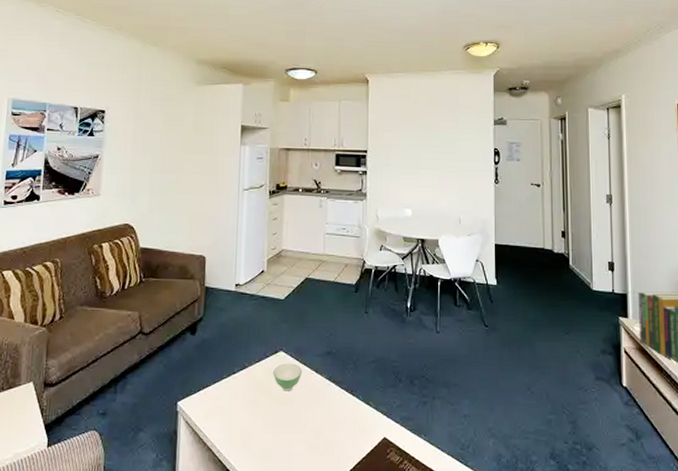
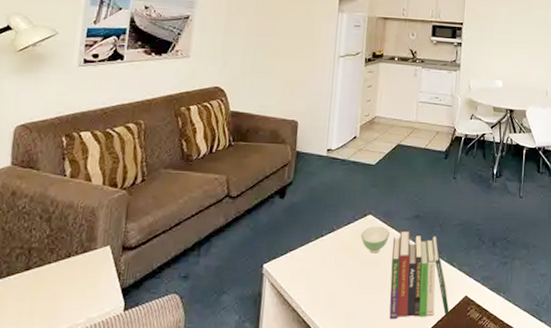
books: none [305,367,368,461] -> present [389,230,449,320]

